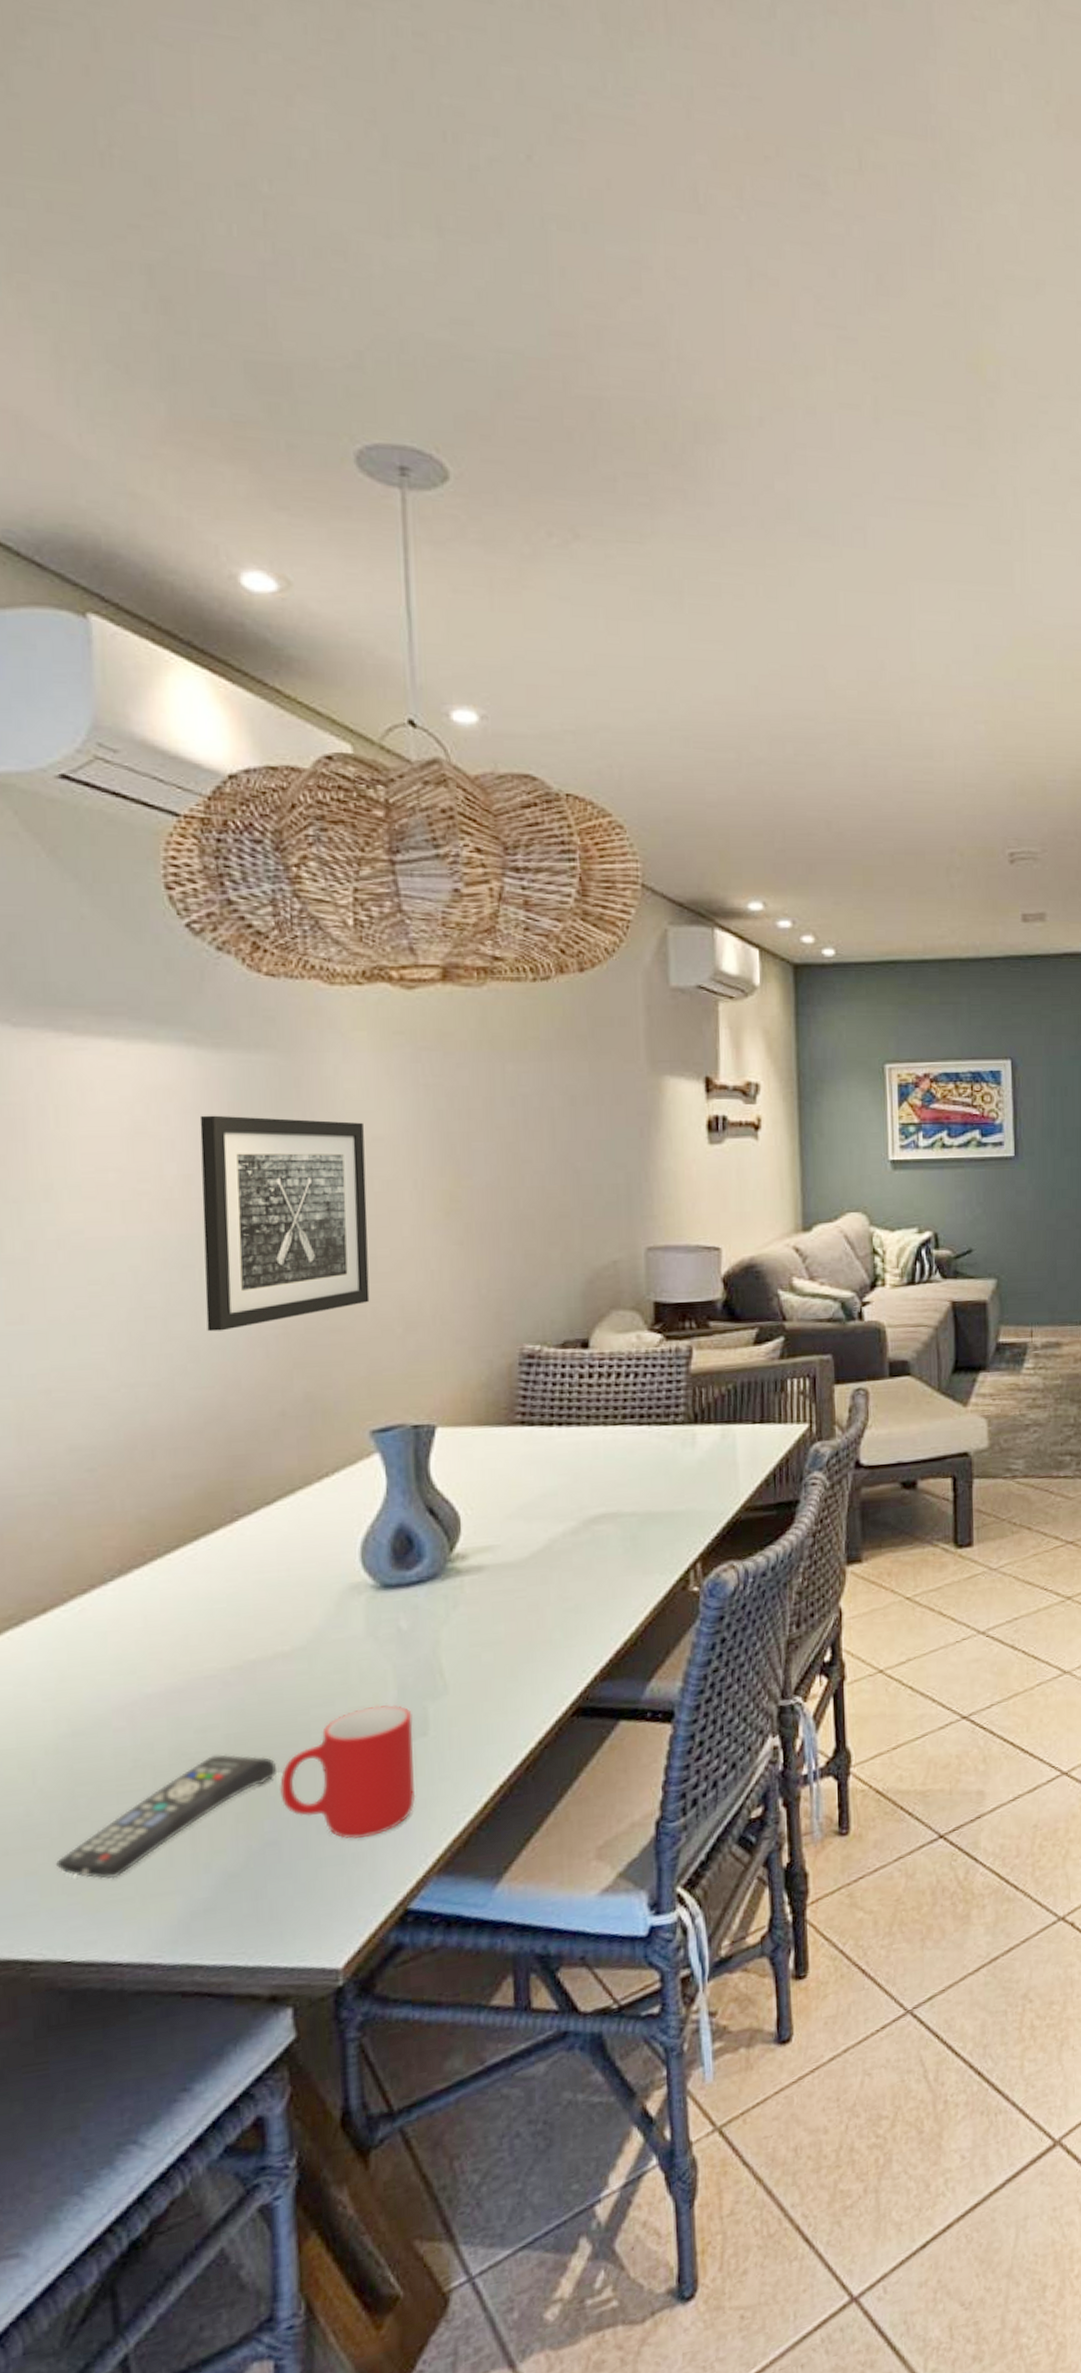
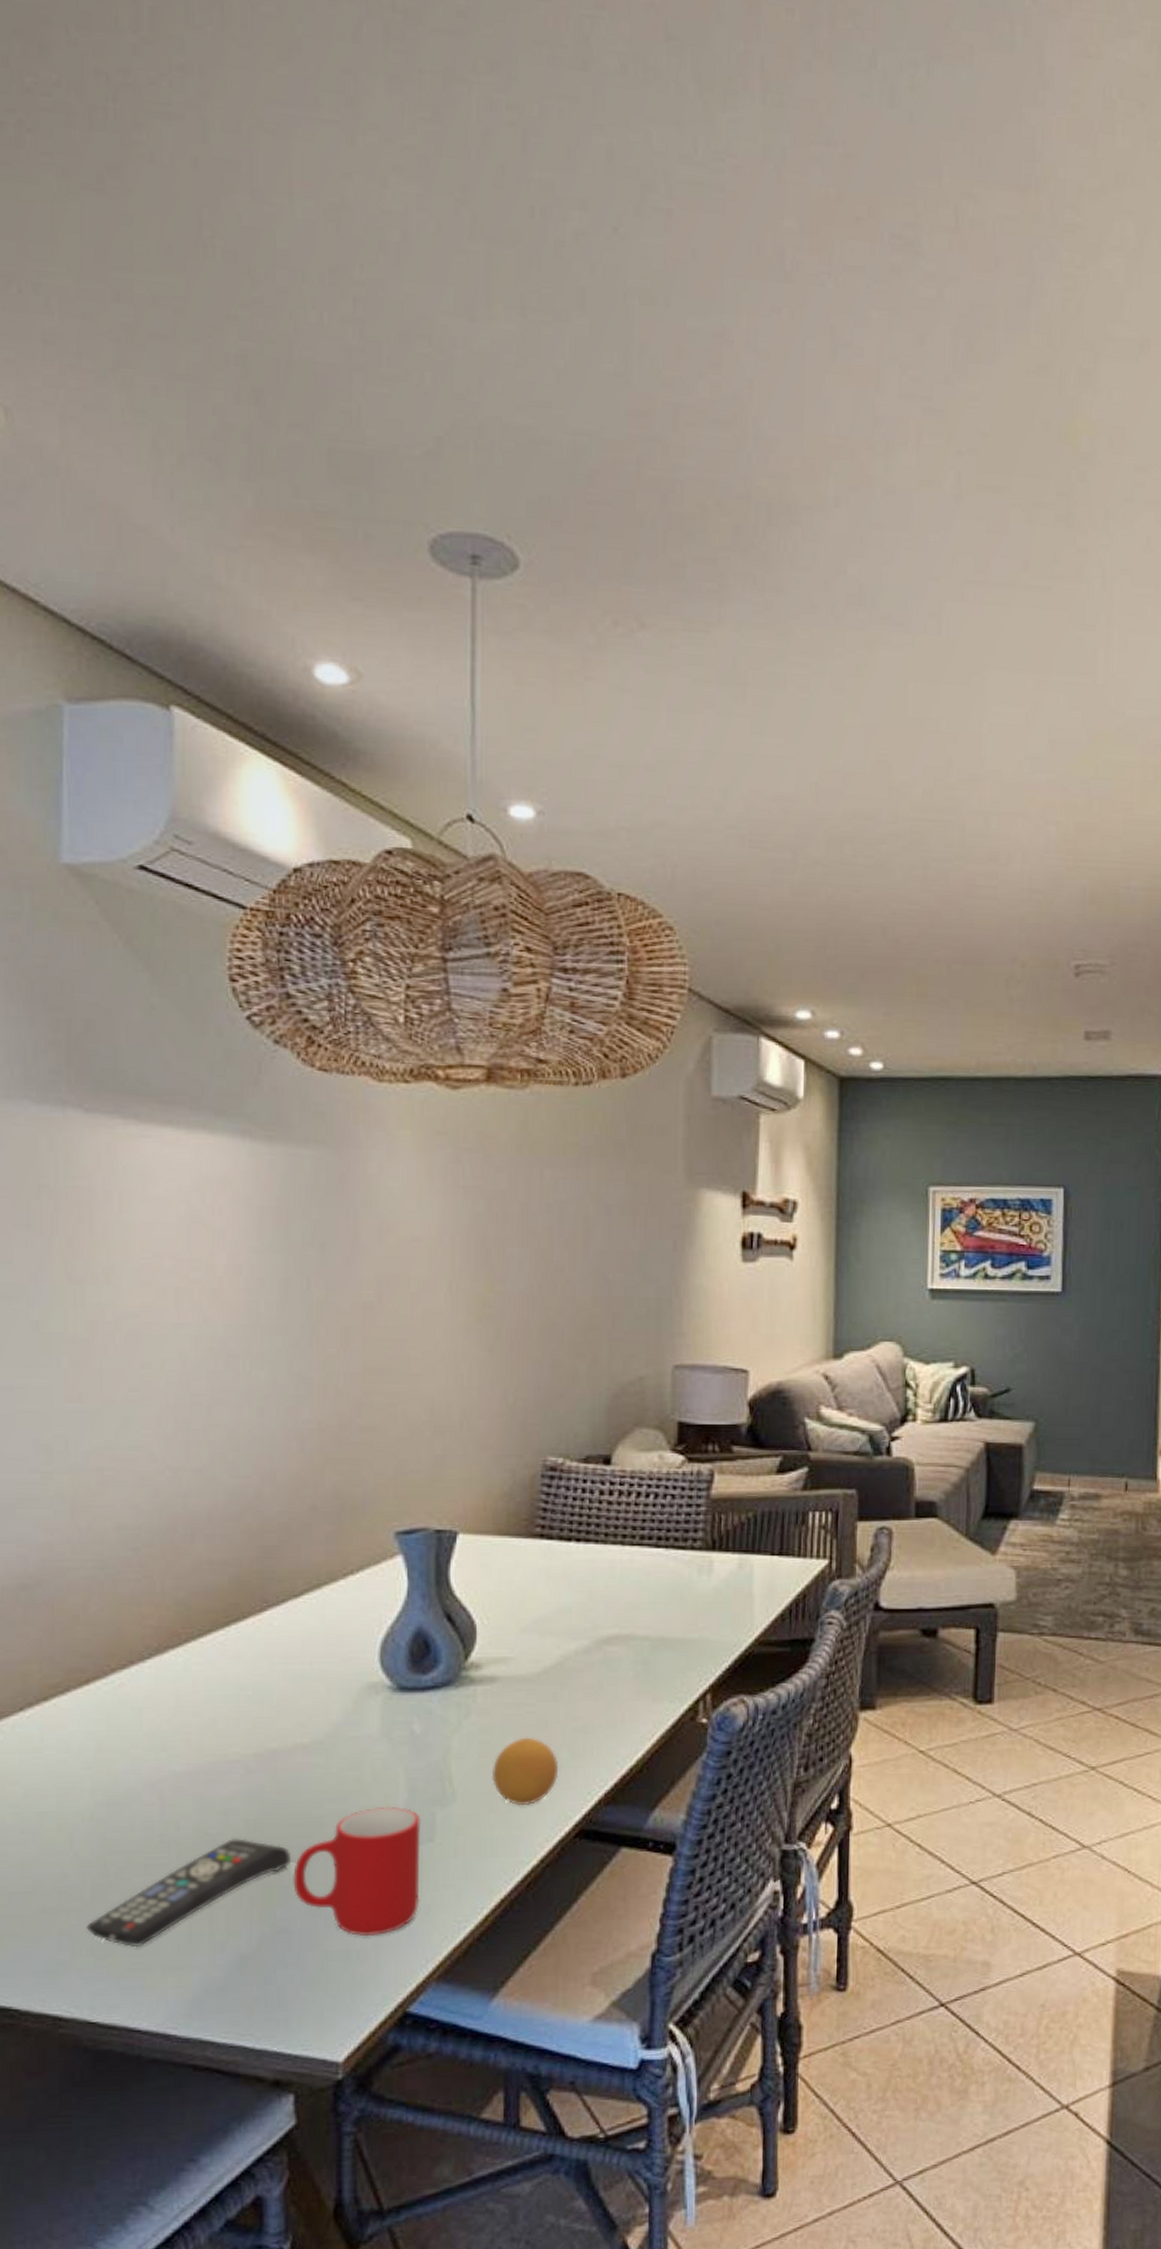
wall art: present [199,1115,370,1332] -> none [247,1207,403,1422]
fruit: none [483,1621,551,1691] -> present [491,1737,558,1806]

